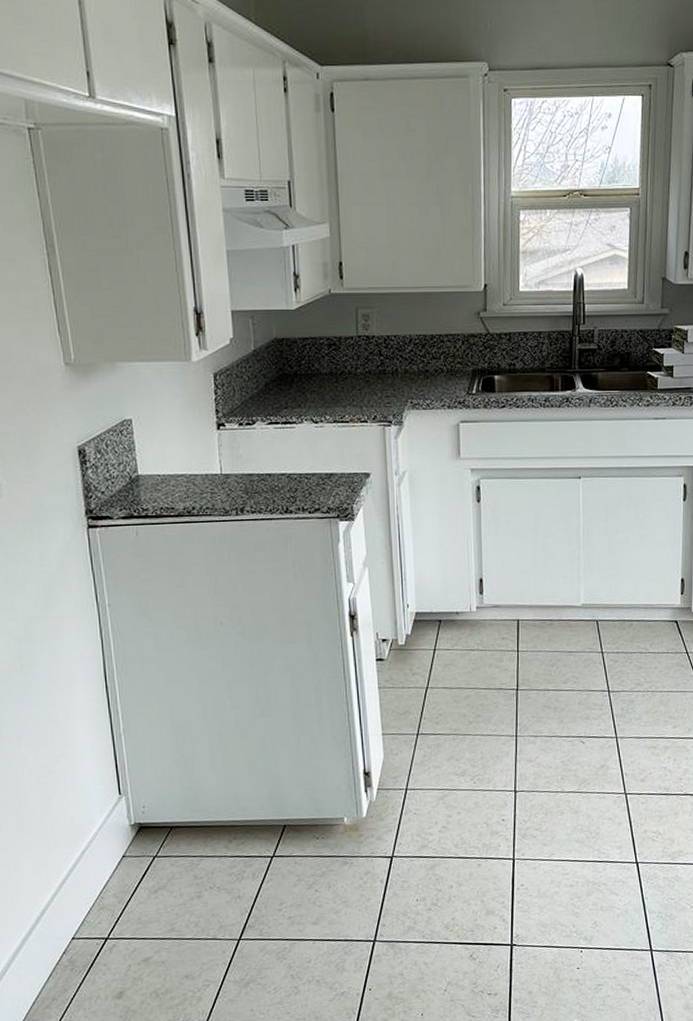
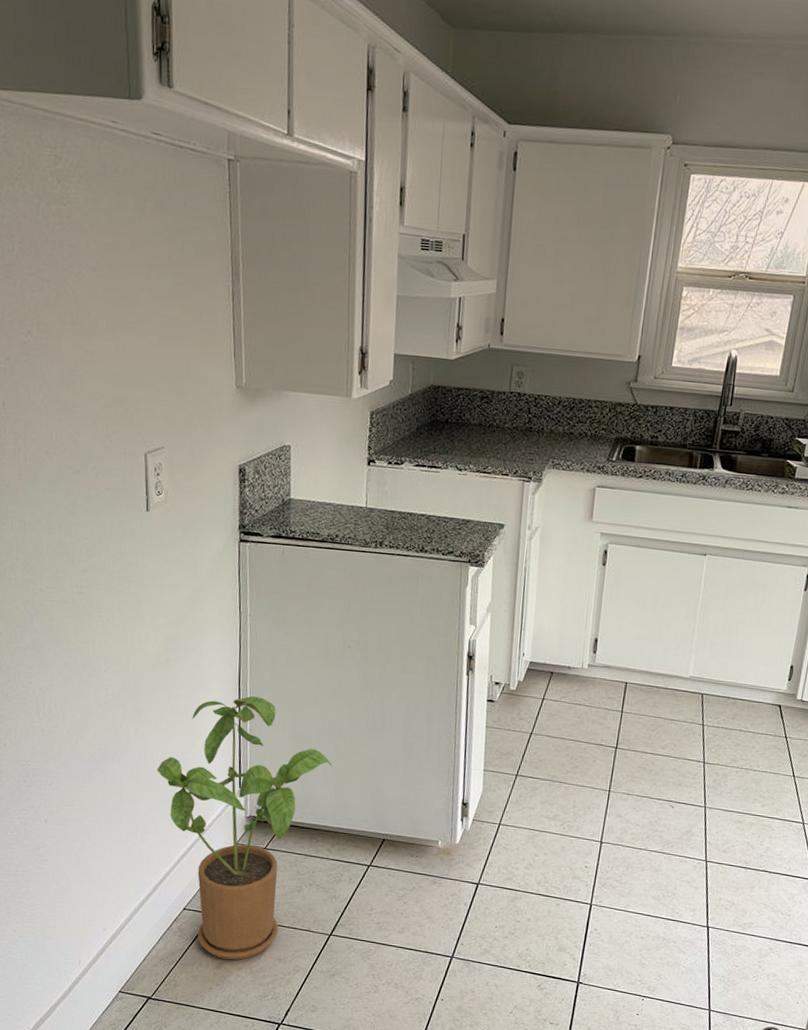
house plant: none [24,692,220,988] -> present [157,696,333,960]

